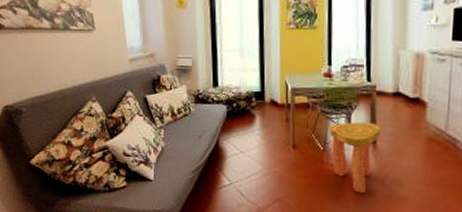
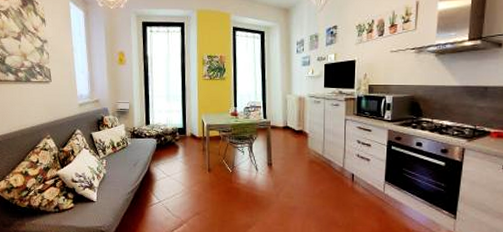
stool: present [329,121,381,194] -> none [236,149,275,206]

